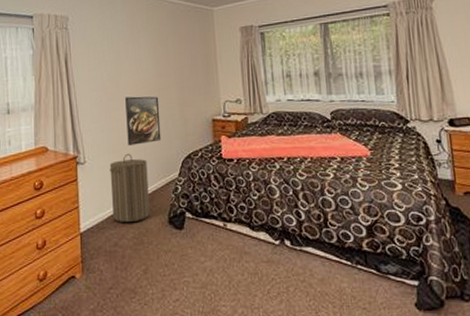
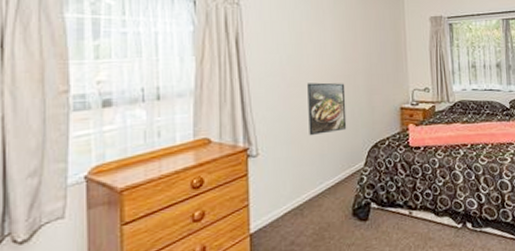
laundry hamper: present [109,153,150,222] -> none [287,143,332,218]

